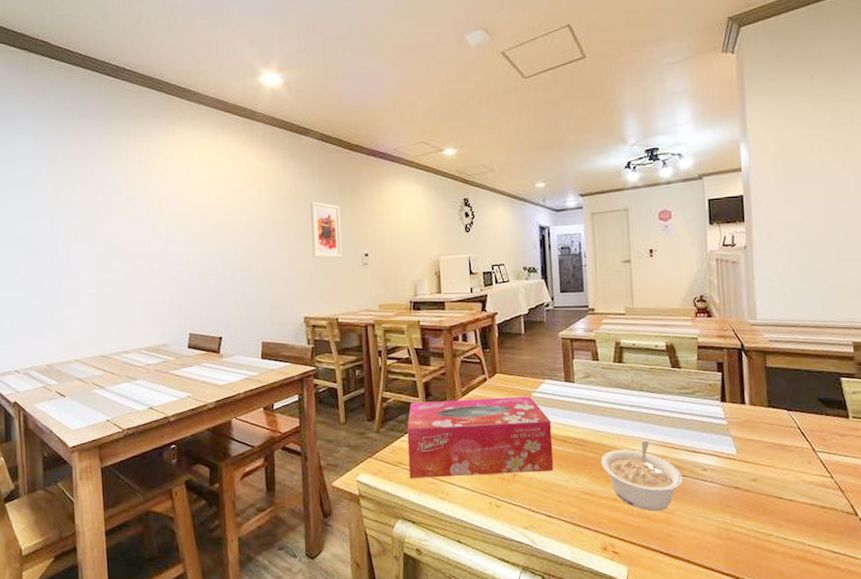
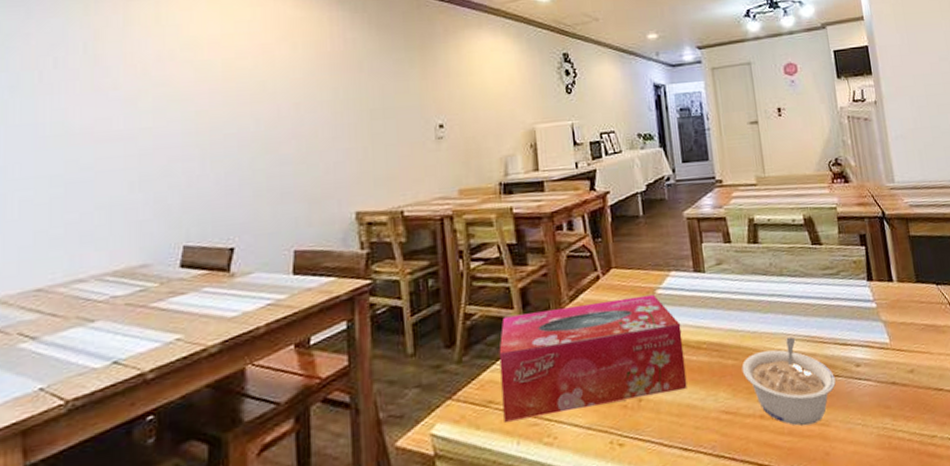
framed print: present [310,201,343,258] -> none [365,59,409,133]

